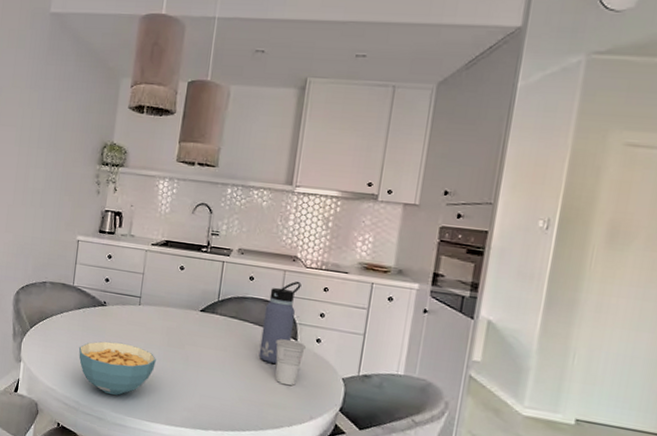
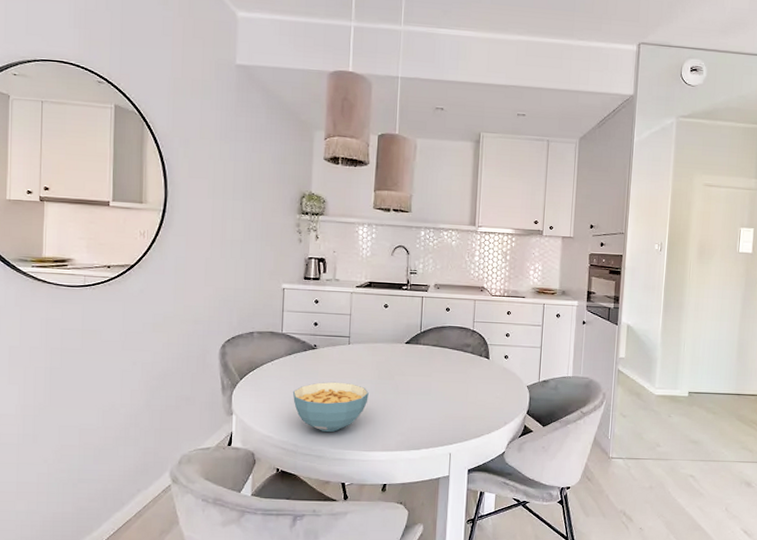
water bottle: present [258,281,302,364] -> none [459,308,489,381]
cup: present [275,339,307,386] -> none [472,359,498,399]

